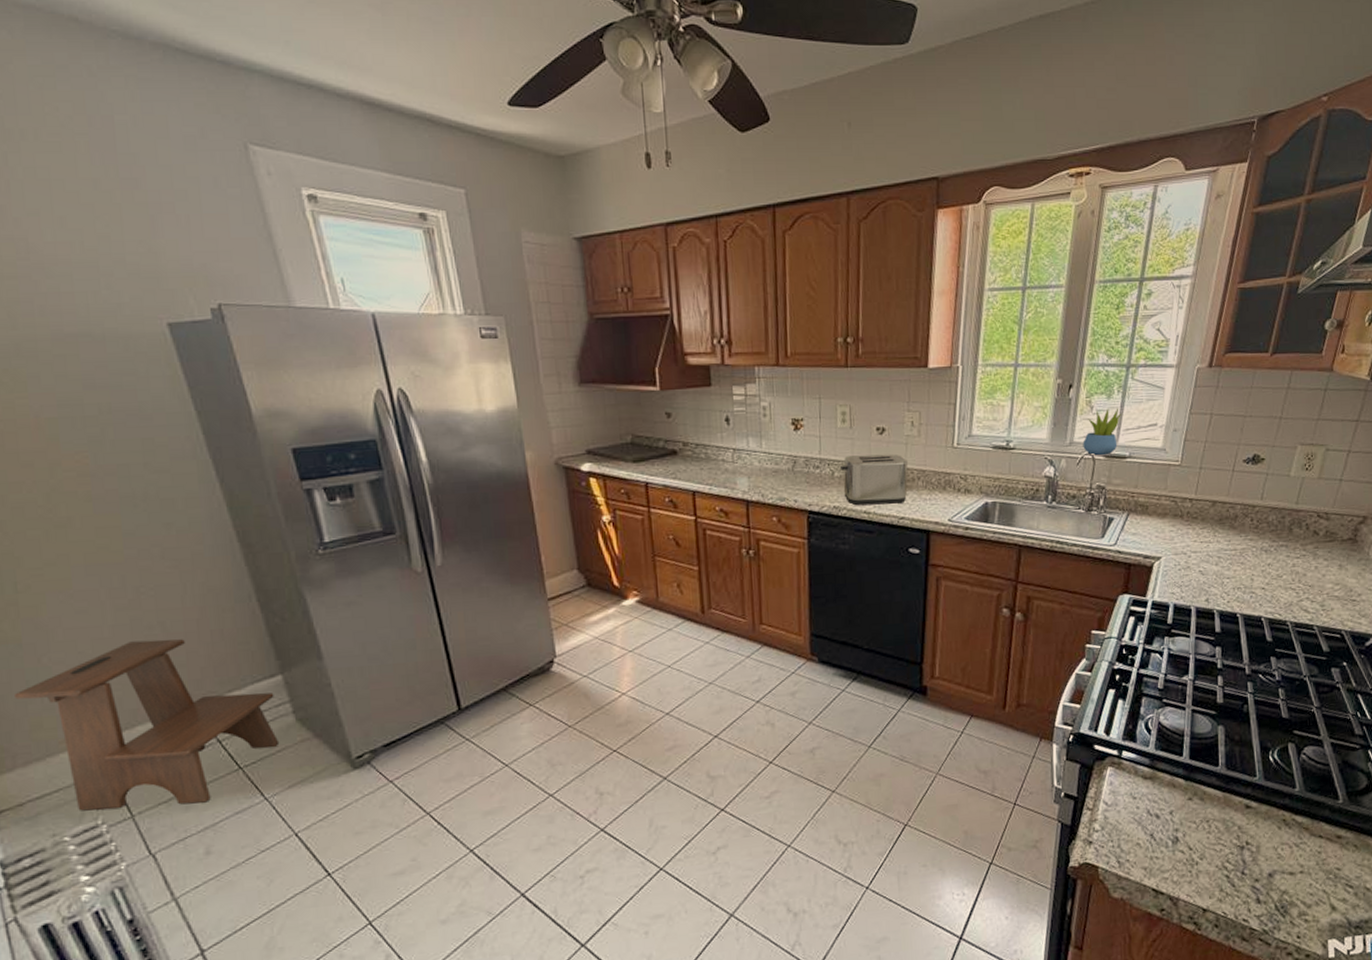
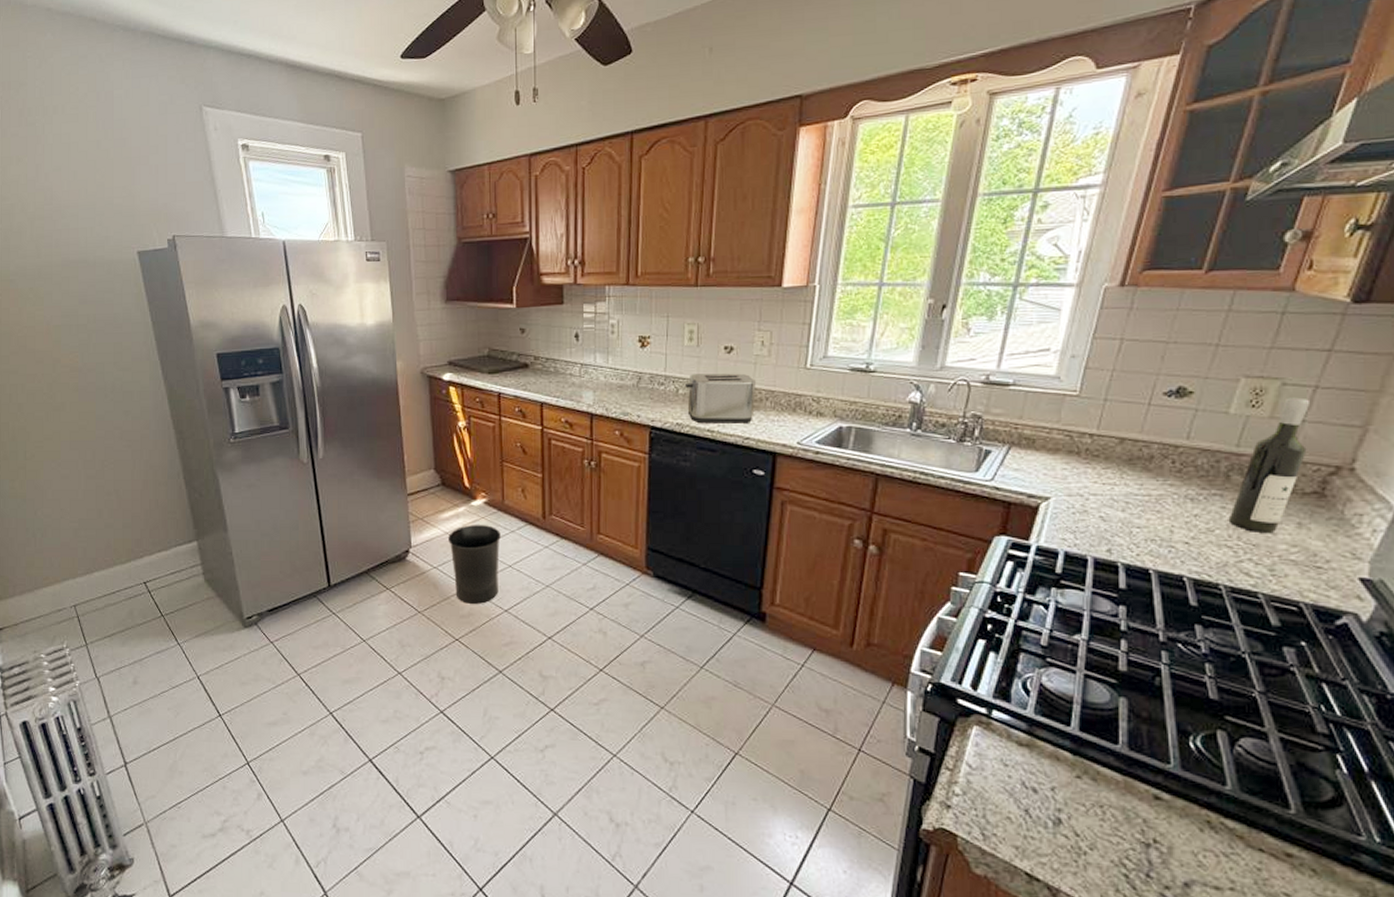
step stool: present [13,639,280,811] -> none [17,504,192,641]
waste bin: none [598,624,658,711] -> present [448,524,501,604]
succulent plant: present [1083,408,1122,456] -> none [956,330,1006,382]
bottle: none [1292,460,1346,576] -> present [1228,397,1311,534]

